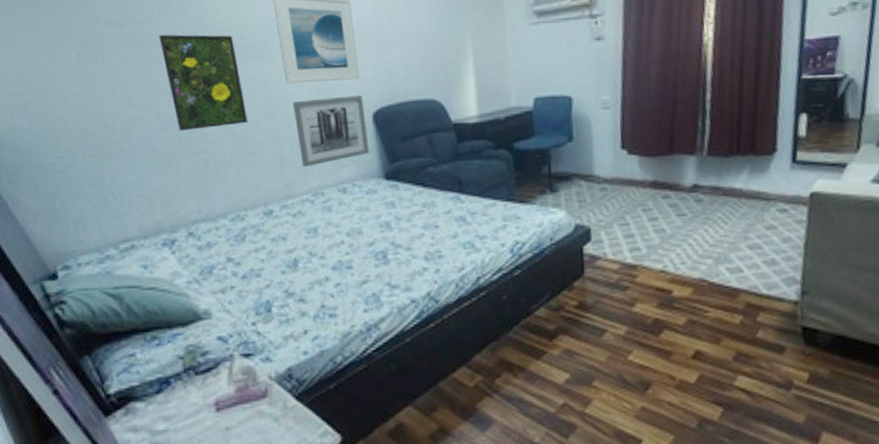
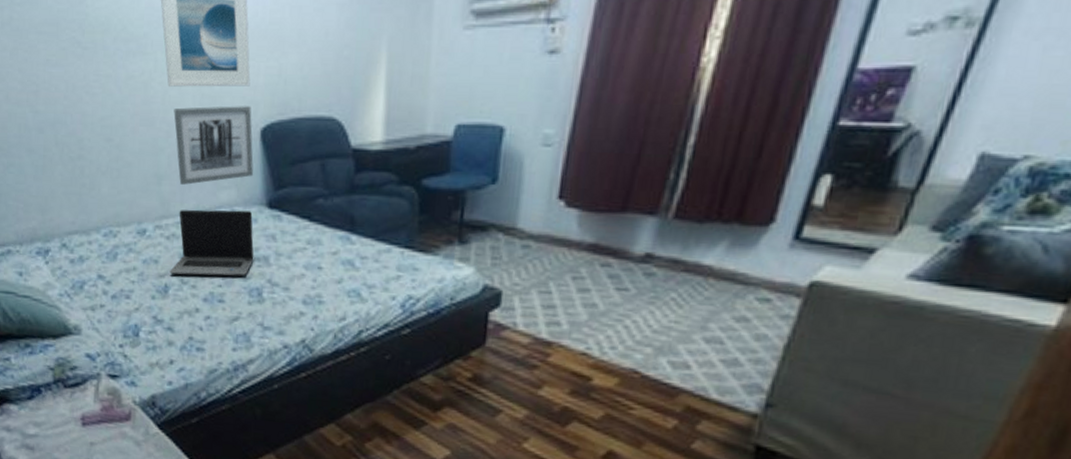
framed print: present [159,34,248,132] -> none [38,20,126,133]
laptop computer: none [298,184,377,248] -> present [170,209,254,276]

